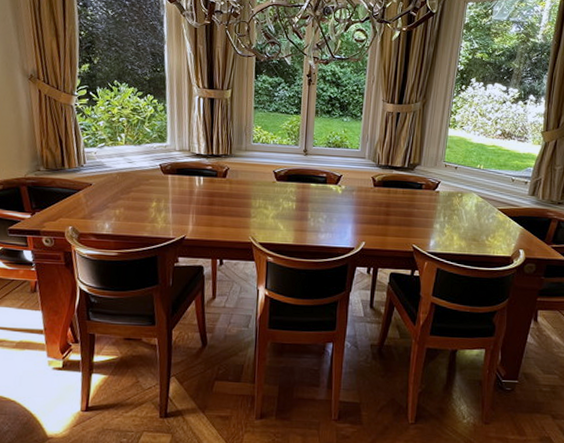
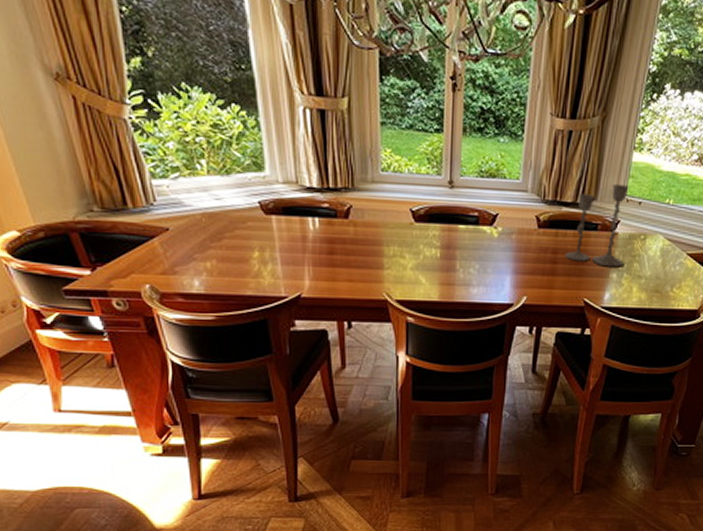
candlestick: none [396,153,447,219] -> present [565,185,629,267]

